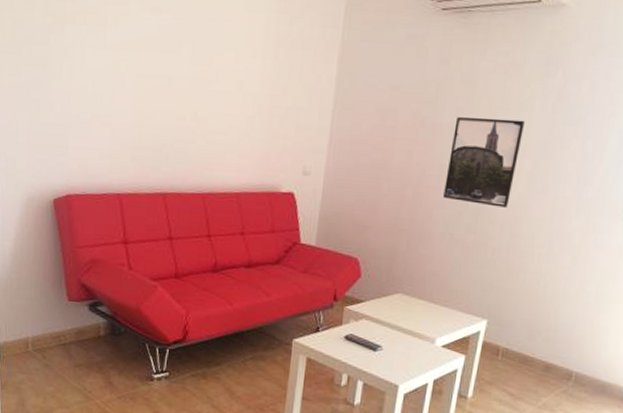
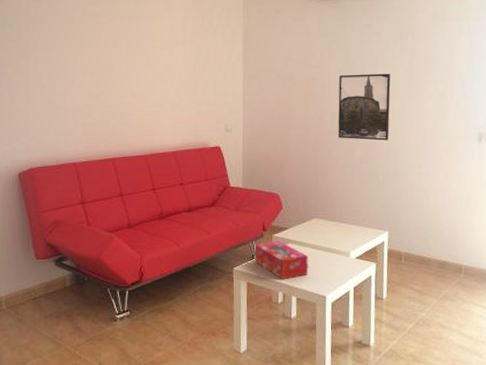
tissue box: none [319,313,384,361] -> present [254,240,308,280]

